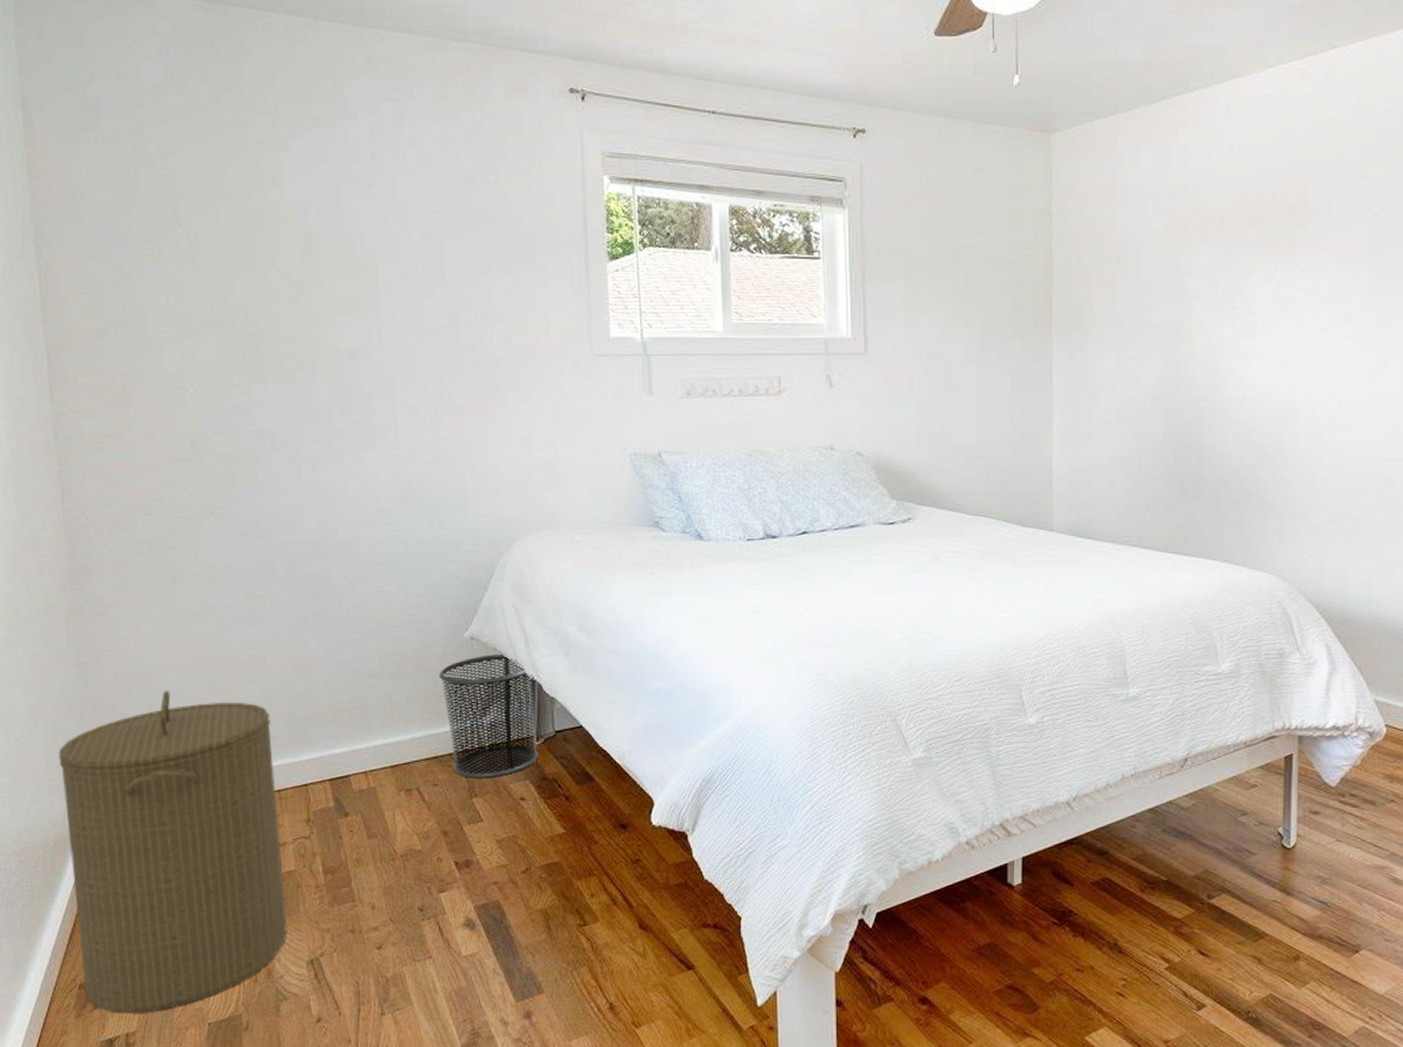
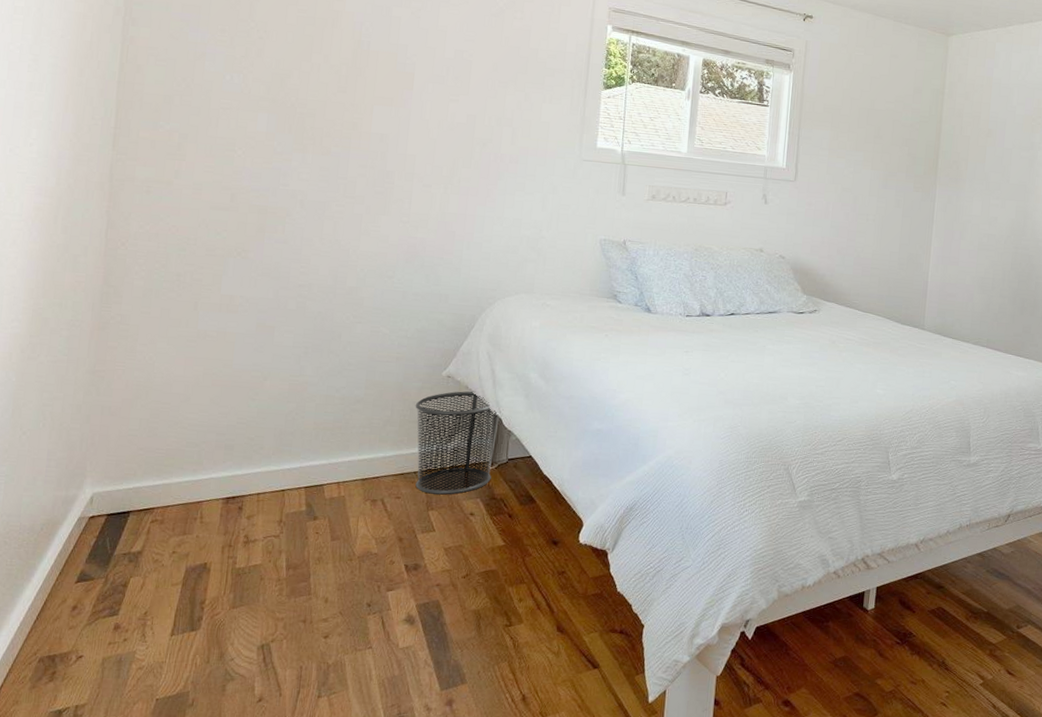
laundry hamper: present [58,691,288,1013] -> none [43,400,261,687]

